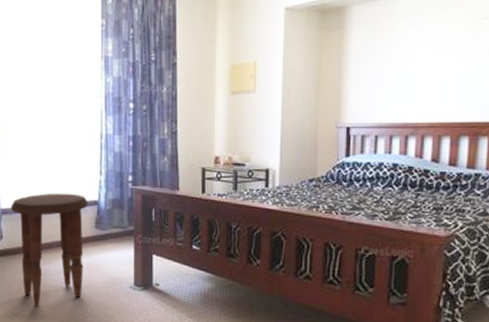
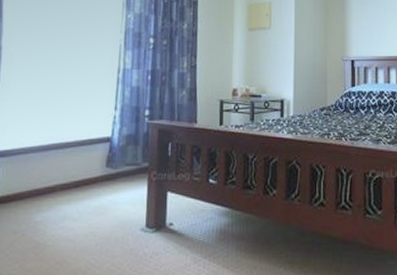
side table: present [10,193,88,308] -> none [9,130,100,263]

